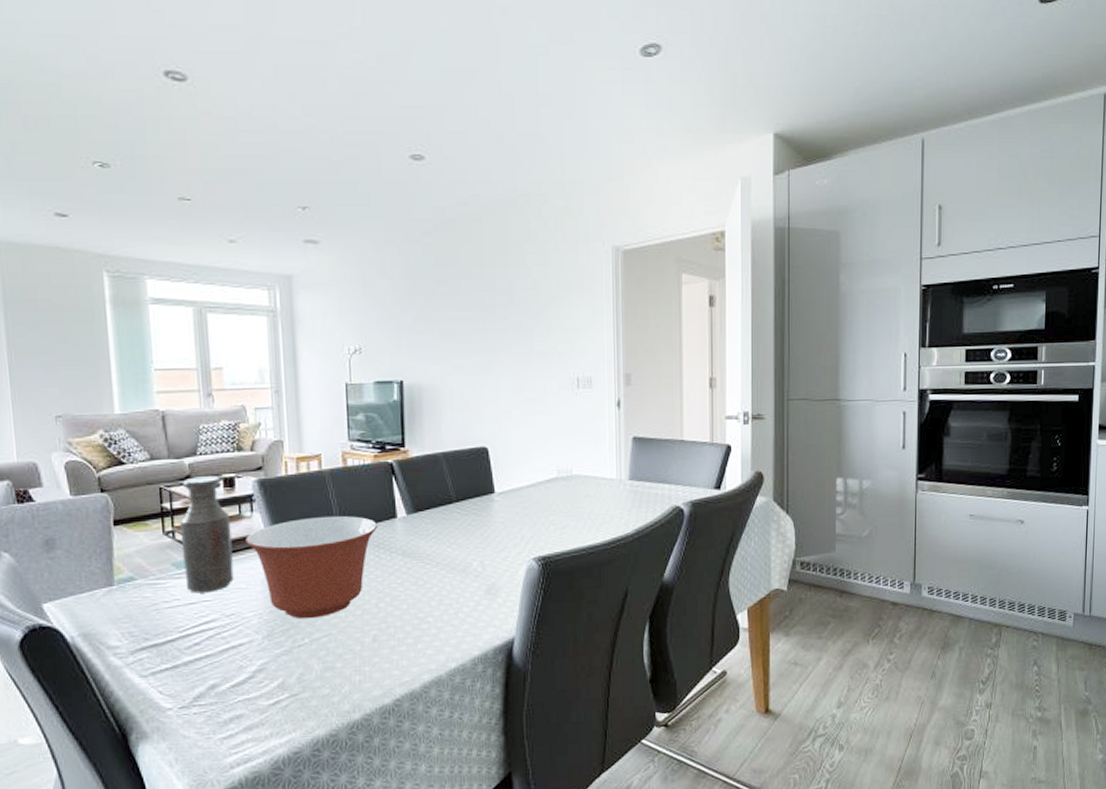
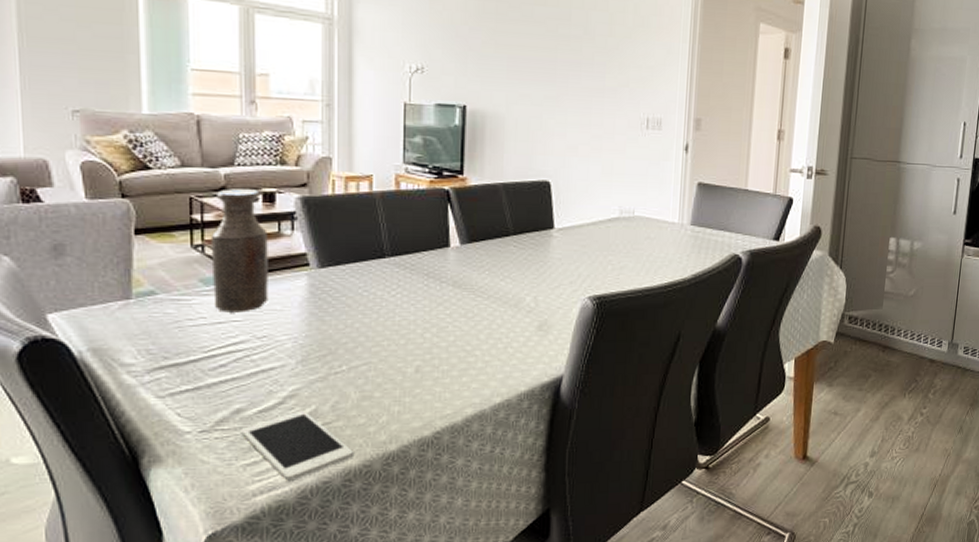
cell phone: none [216,683,320,752] -> present [241,410,353,481]
mixing bowl: present [245,515,377,619] -> none [284,240,428,346]

